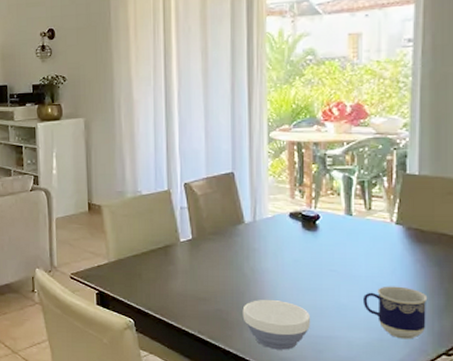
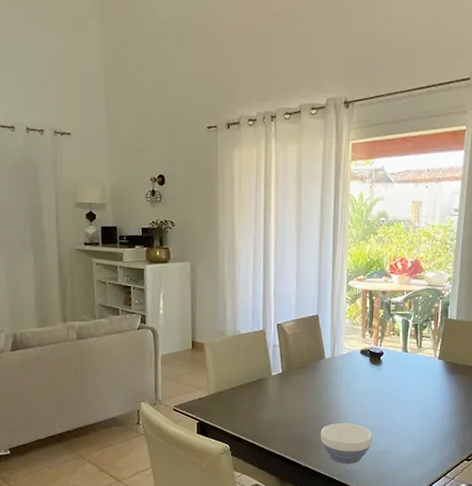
cup: present [364,286,428,340] -> none [412,408,457,450]

